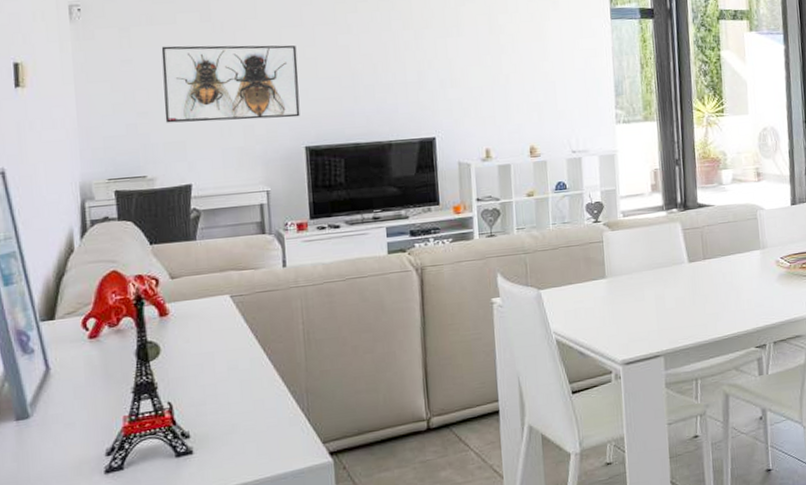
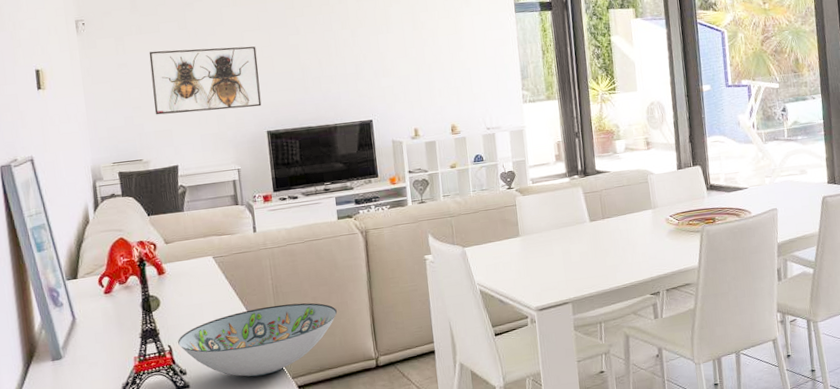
decorative bowl: none [181,352,383,441] -> present [178,302,338,377]

